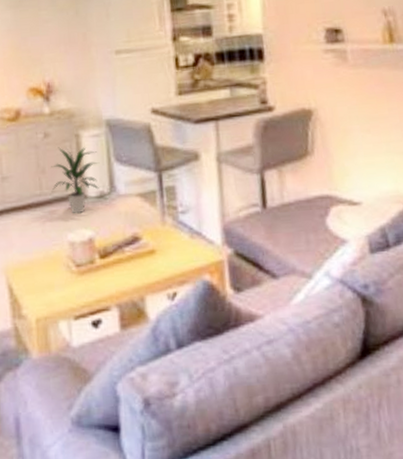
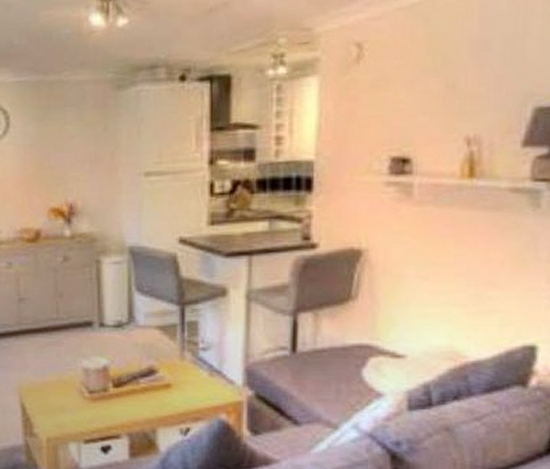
indoor plant: present [51,147,100,214] -> none [68,272,120,342]

